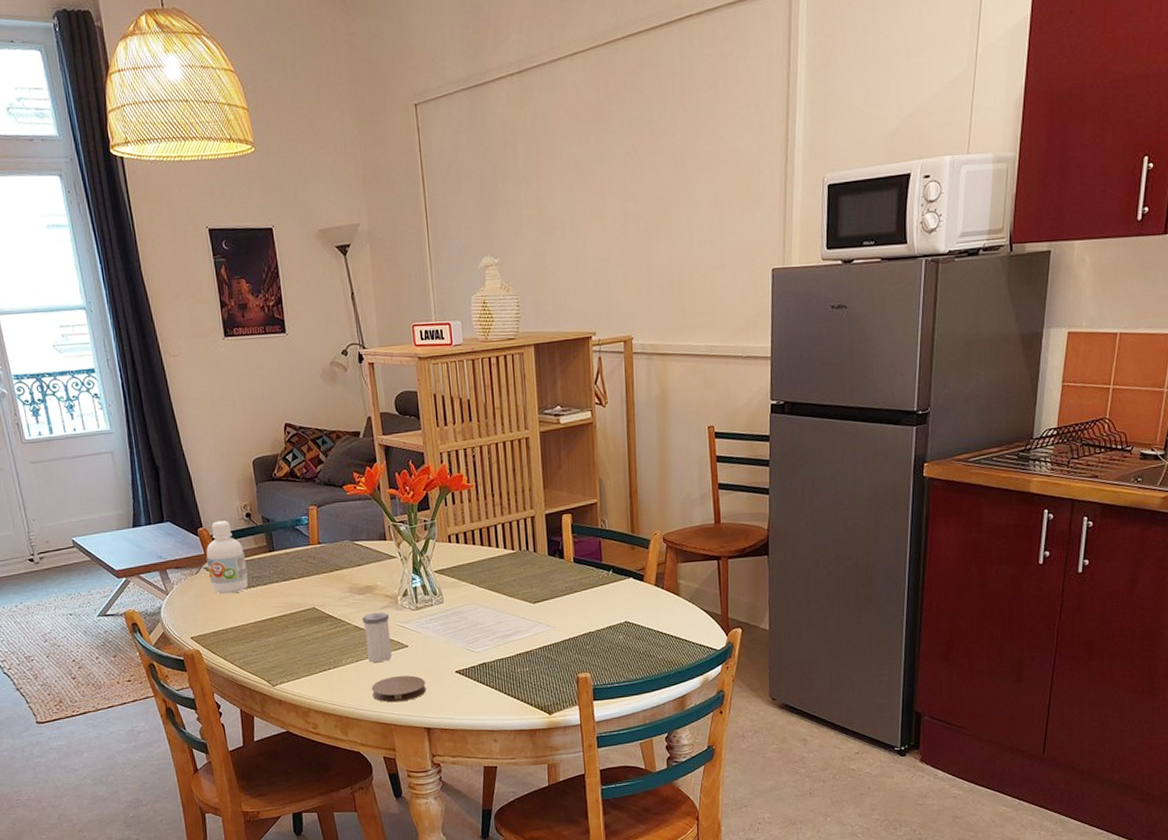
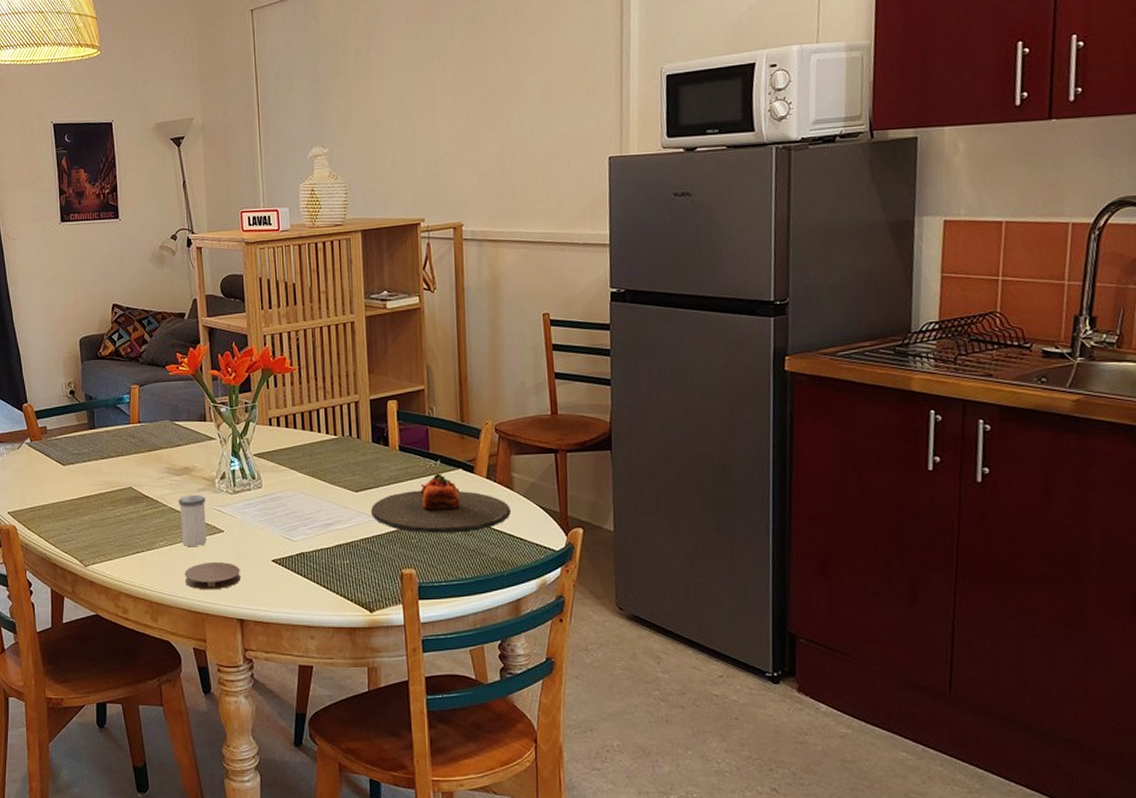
bottle: present [206,520,249,594] -> none [29,397,68,470]
plate: none [548,582,677,640] -> present [371,473,511,534]

